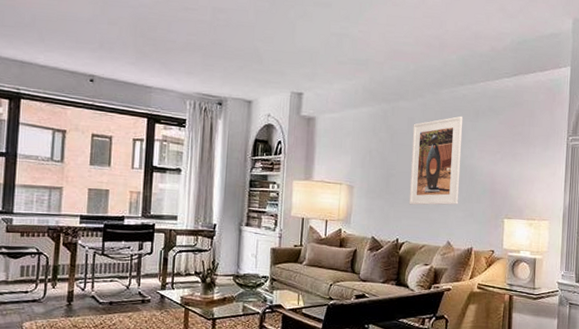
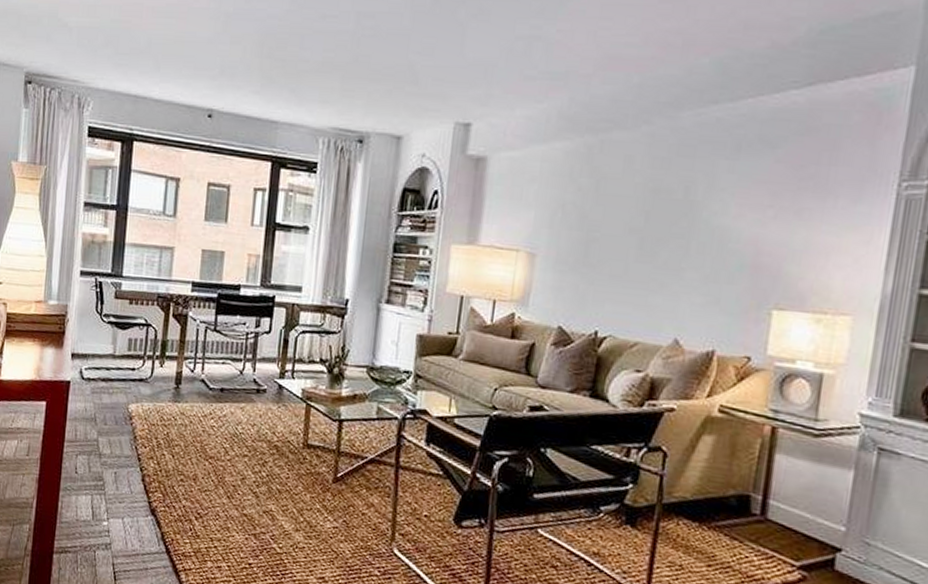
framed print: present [408,116,464,205] -> none [617,151,715,286]

